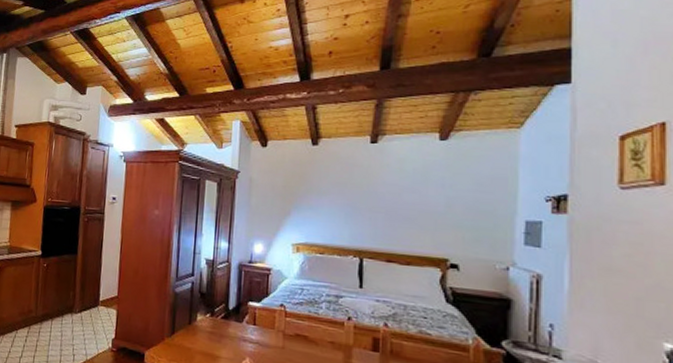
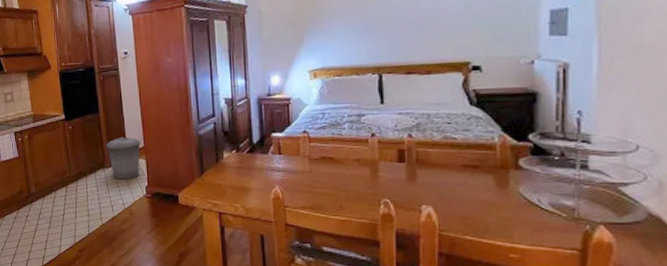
trash can: none [78,282,115,329] -> present [106,136,141,180]

